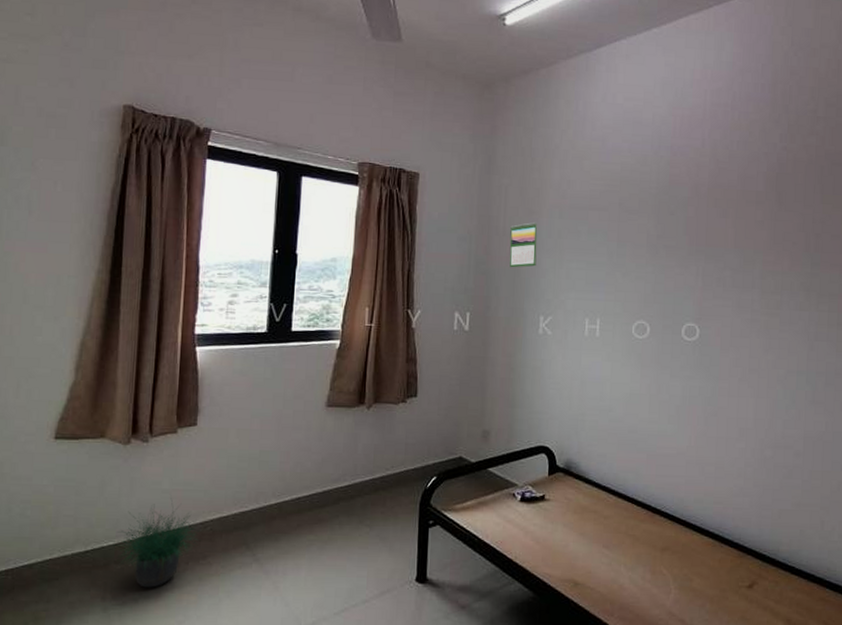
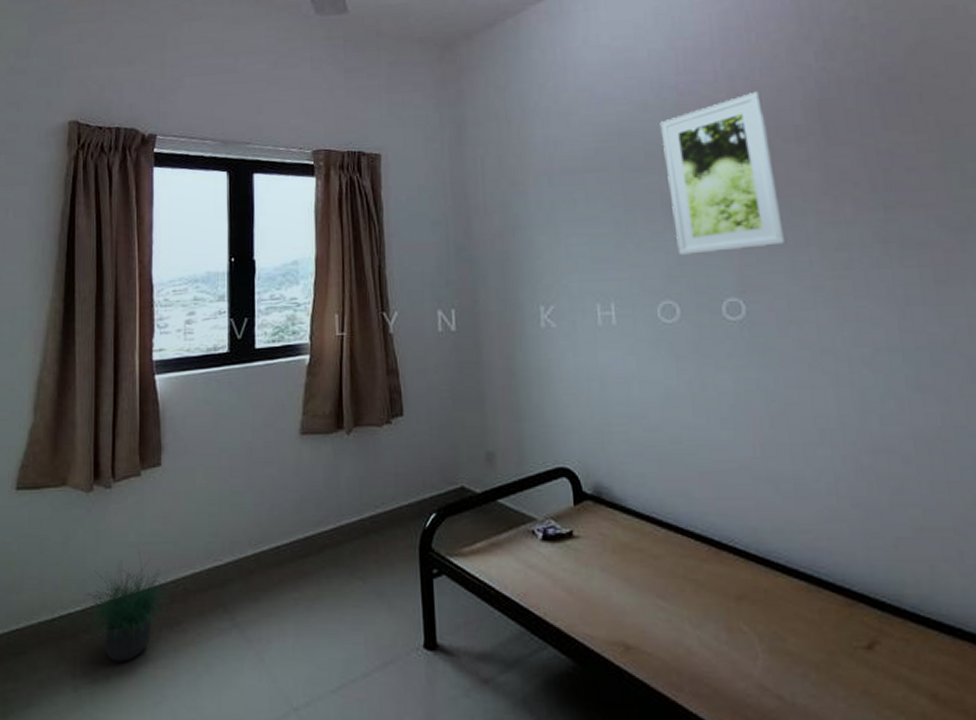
calendar: present [509,221,538,268] -> none [492,194,528,252]
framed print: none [654,160,738,287] -> present [660,91,787,255]

